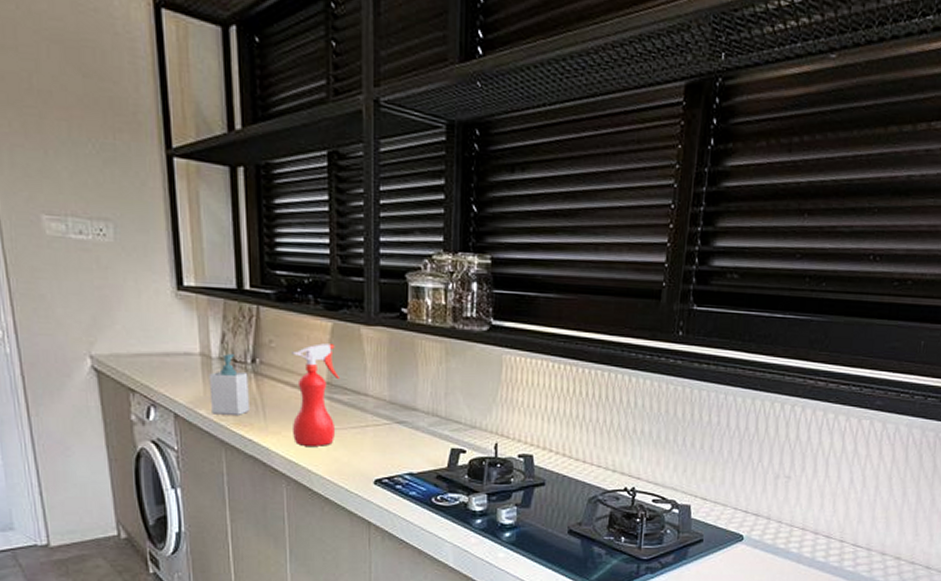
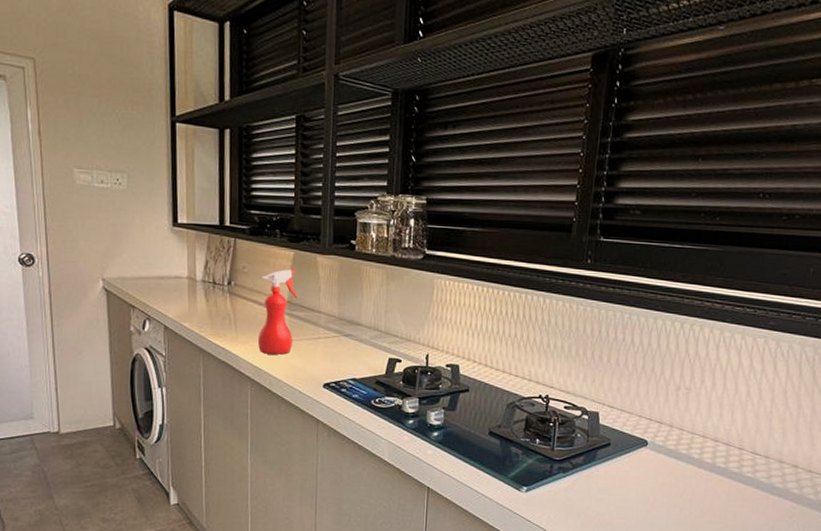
soap bottle: present [209,354,249,415] -> none [193,277,225,328]

